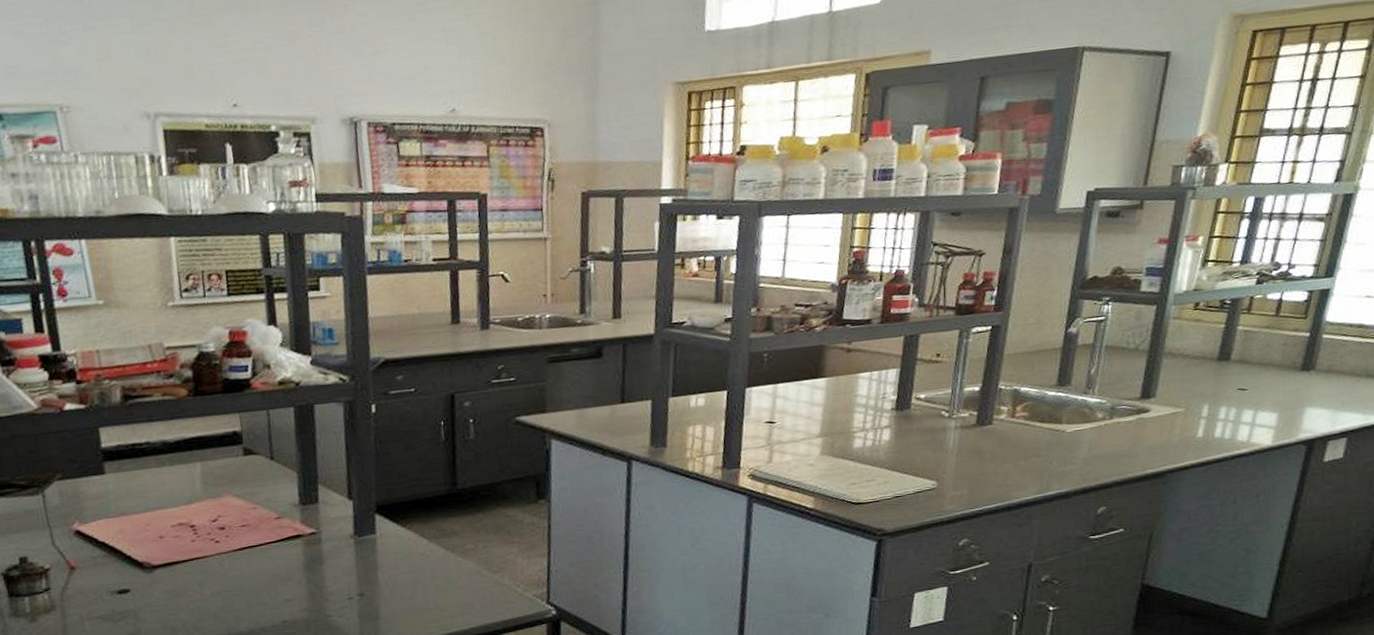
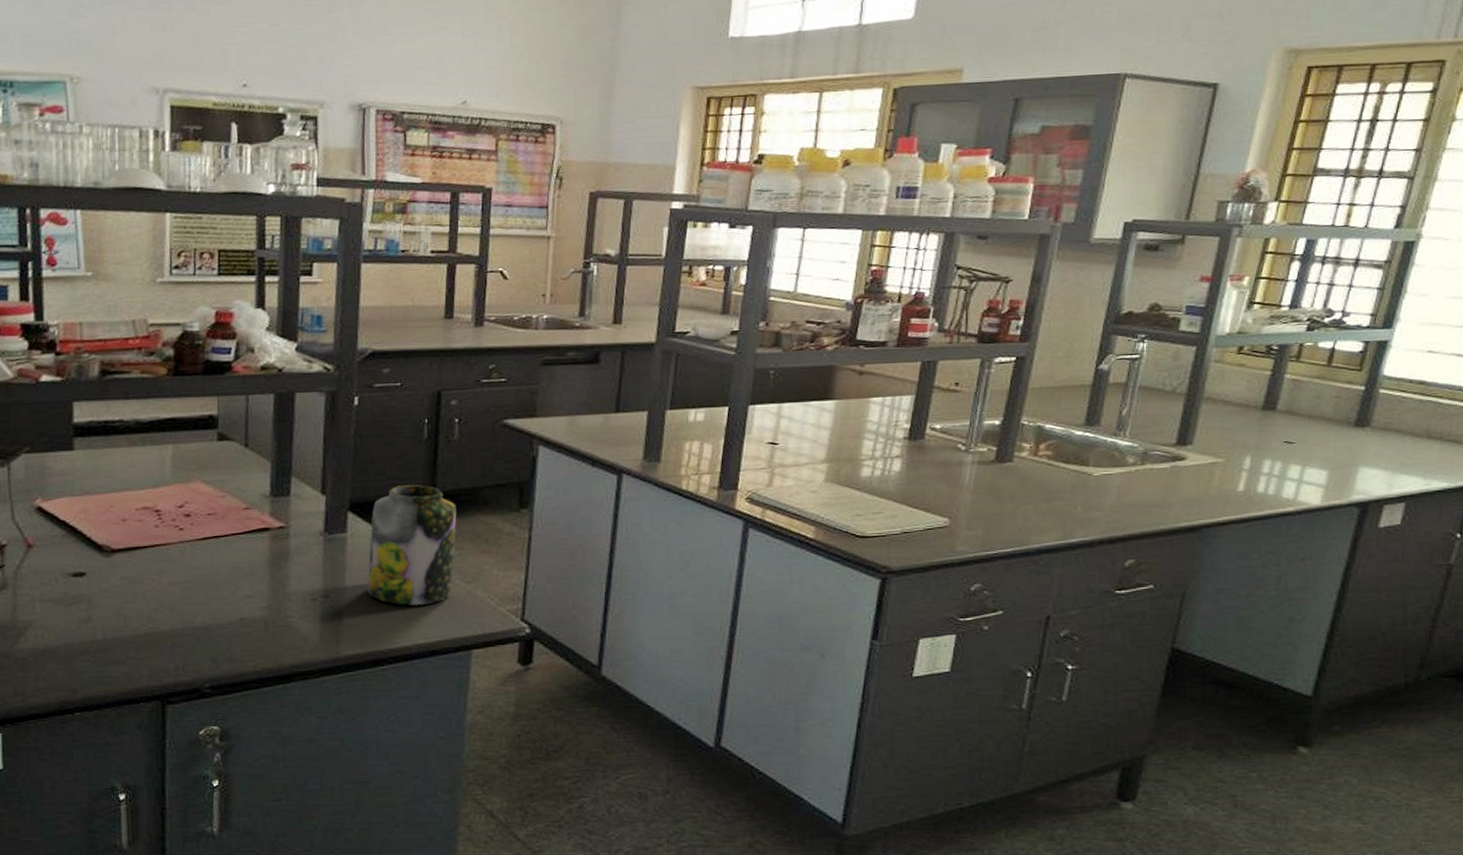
jar: none [398,484,480,598] -> present [367,485,457,605]

